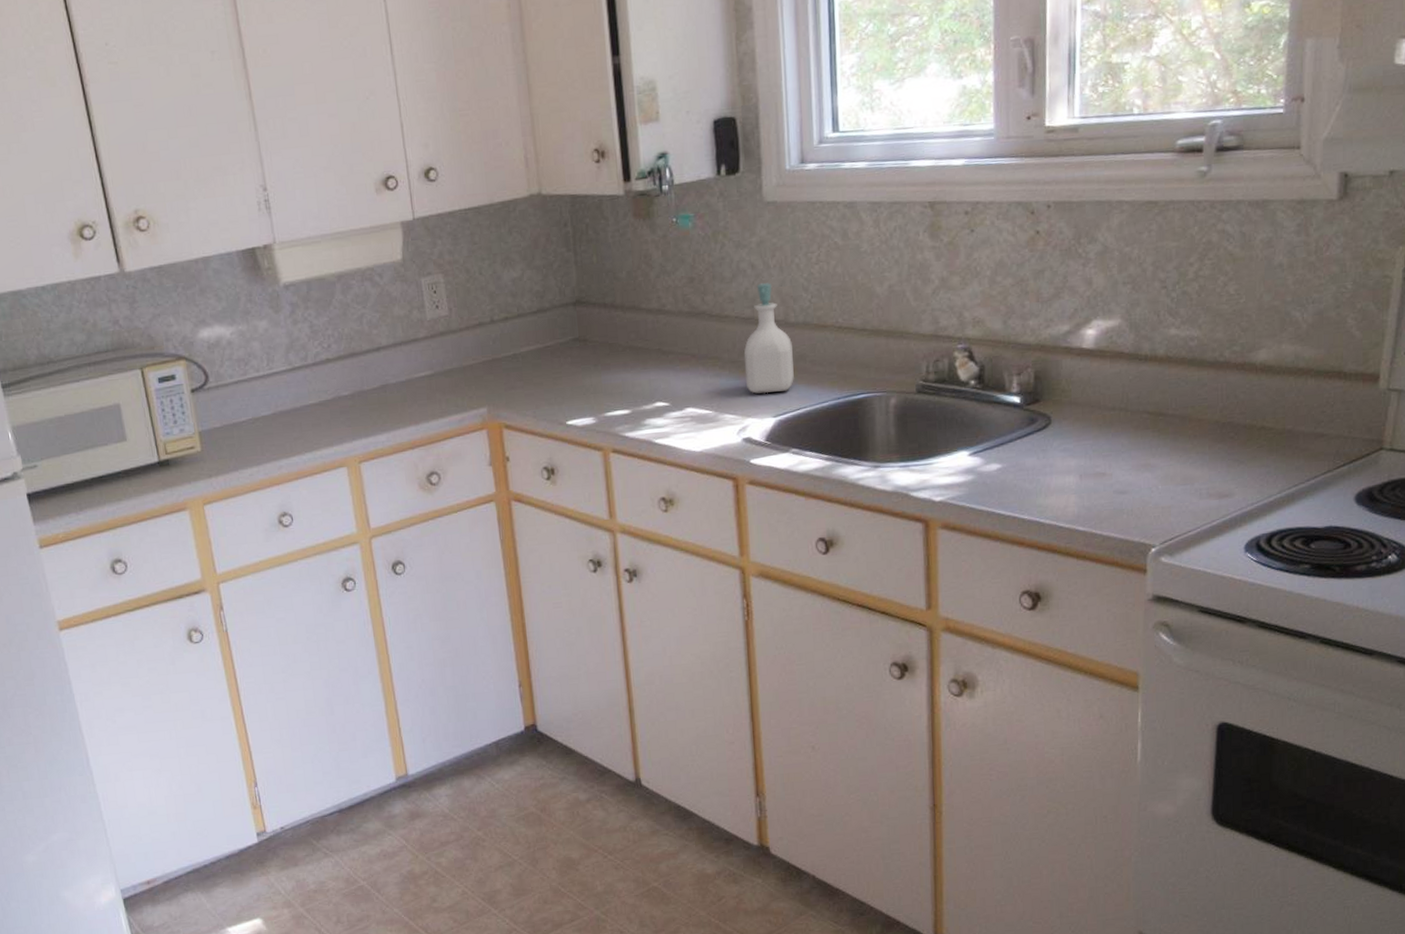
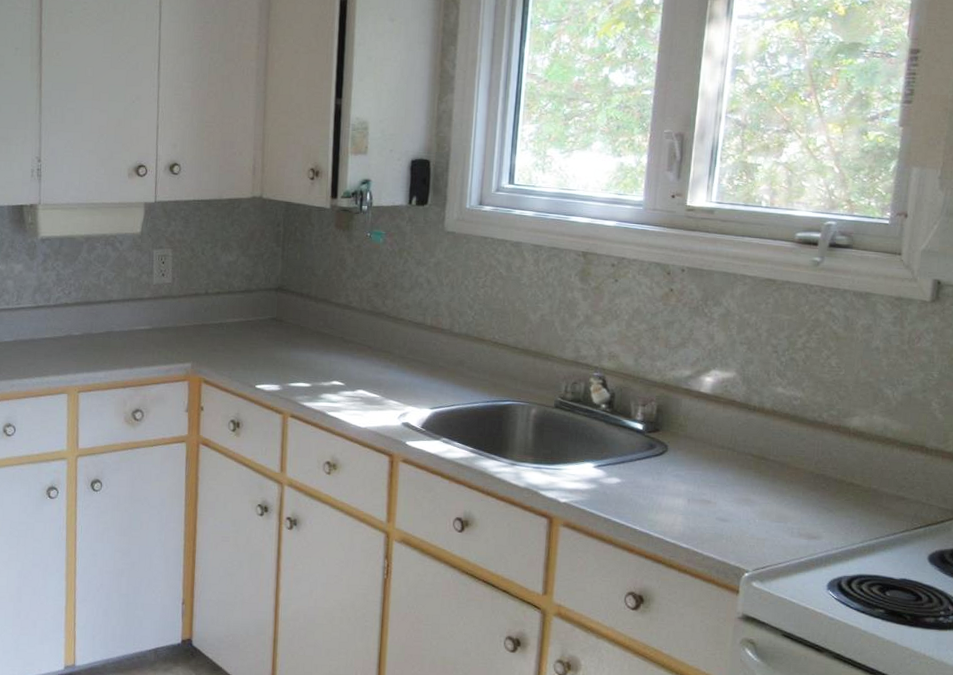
soap bottle: present [743,283,794,394] -> none [410,297,454,388]

